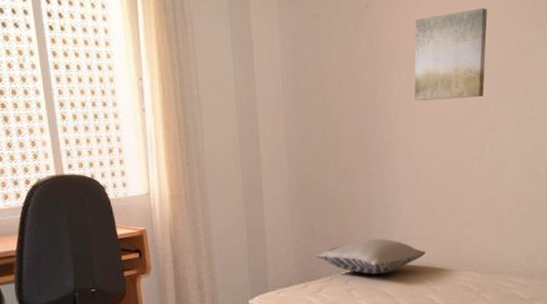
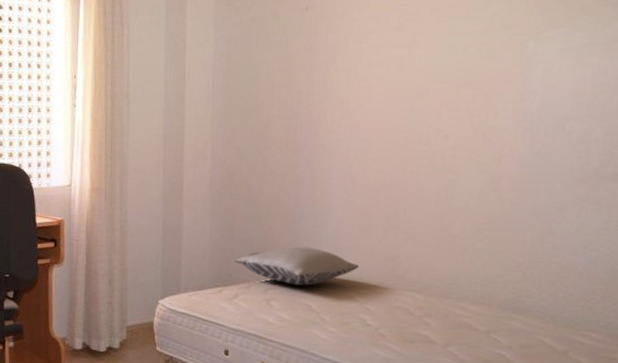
wall art: present [414,7,487,101] -> none [354,9,443,105]

